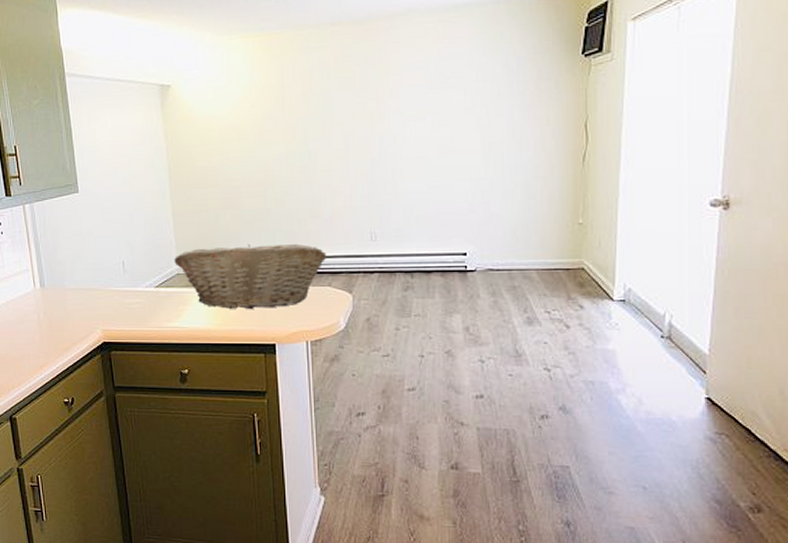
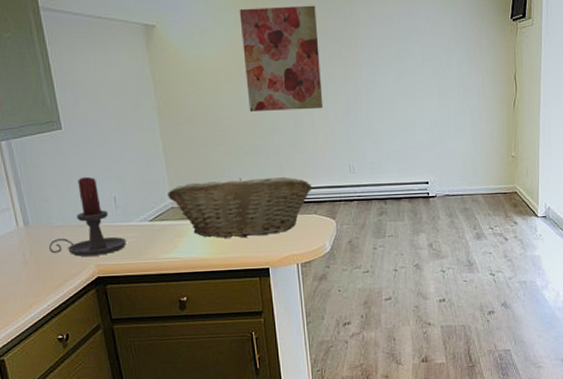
candle holder: none [61,240,132,320] -> present [49,176,126,257]
wall art: none [256,53,343,173] -> present [239,5,324,113]

